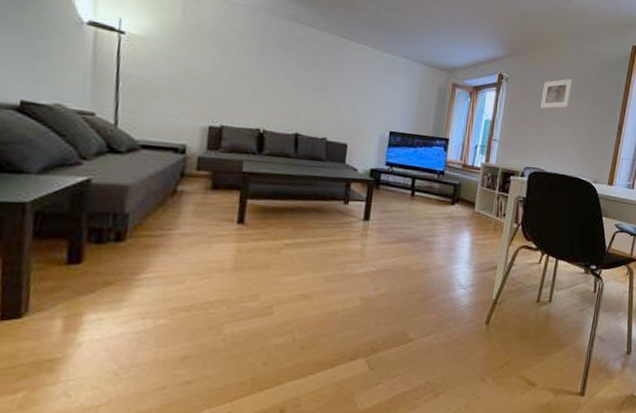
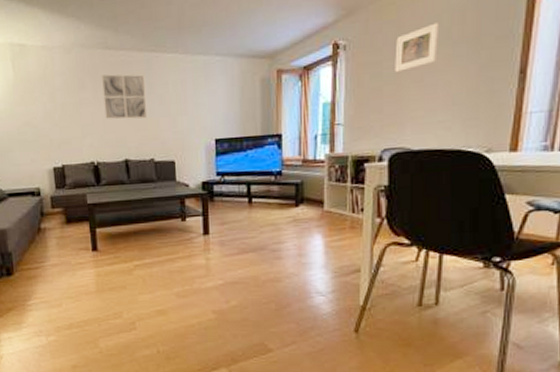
wall art: none [282,45,330,97] -> present [102,74,146,119]

